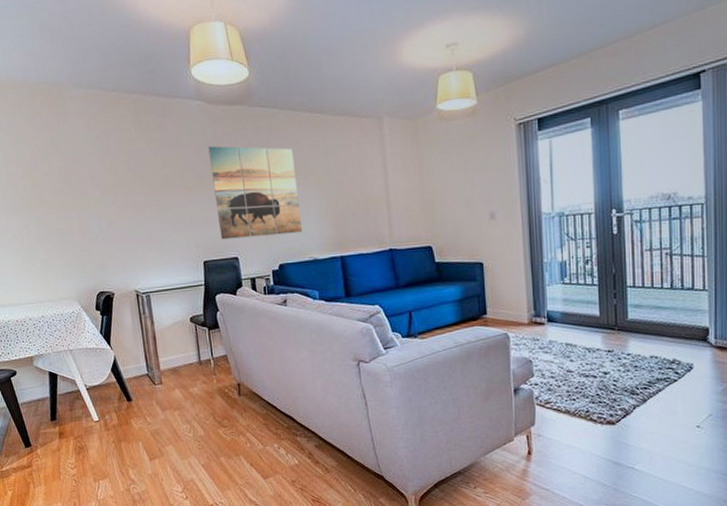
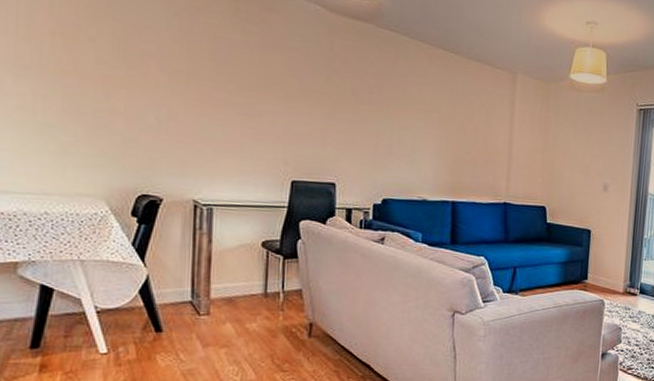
wall art: present [208,146,302,240] -> none [318,57,419,170]

